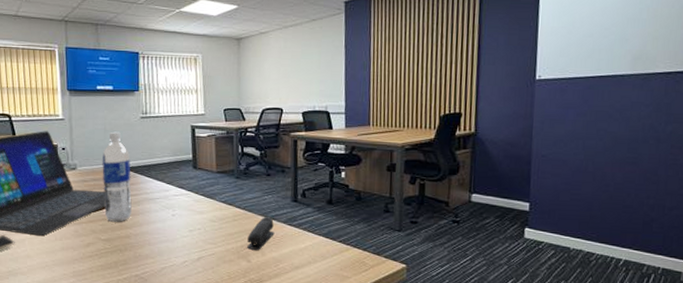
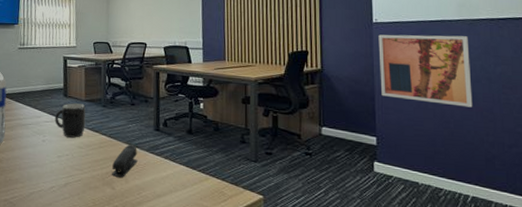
mug: none [184,175,218,211] -> present [54,103,86,138]
wall art: none [538,92,640,169] -> present [378,34,473,108]

